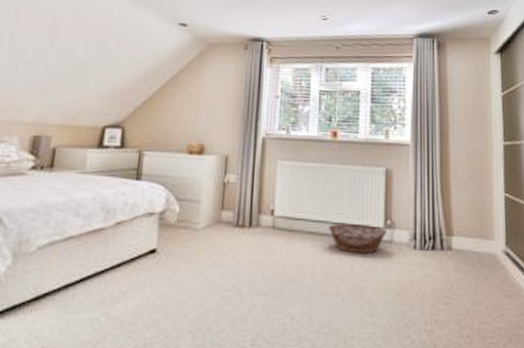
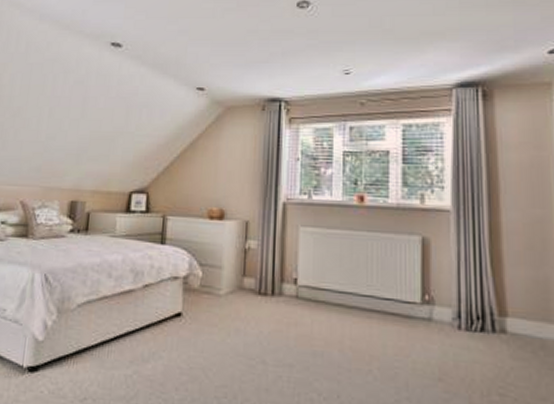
basket: present [328,223,387,254] -> none [356,296,425,332]

